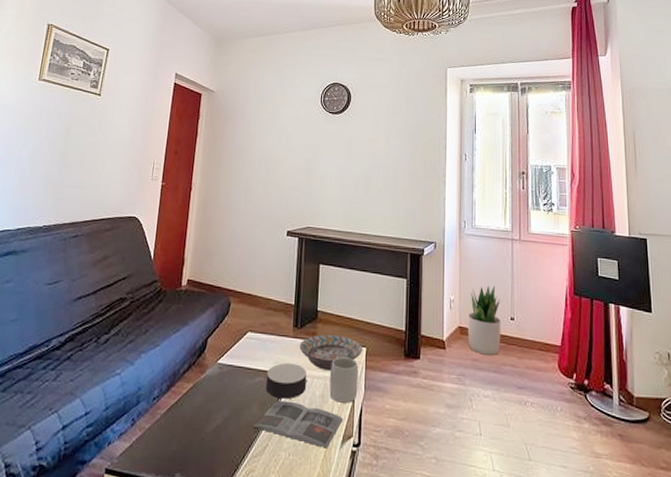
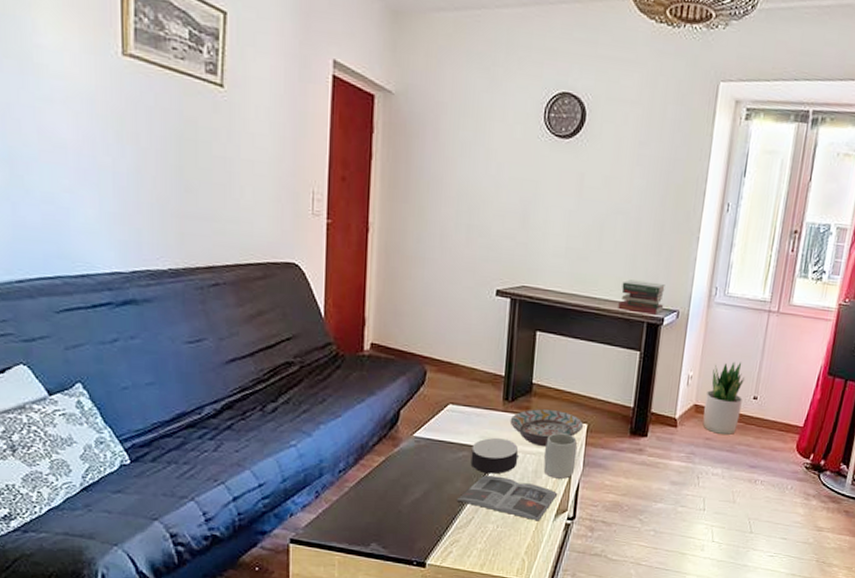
books: none [385,218,423,247] -> present [618,279,665,315]

